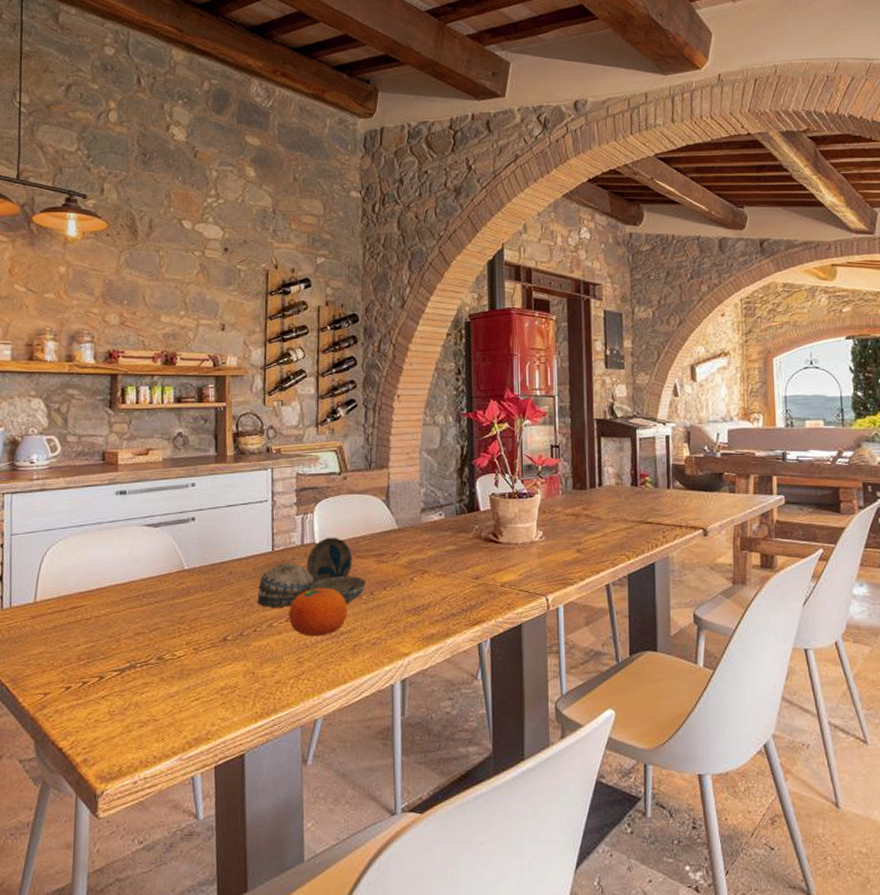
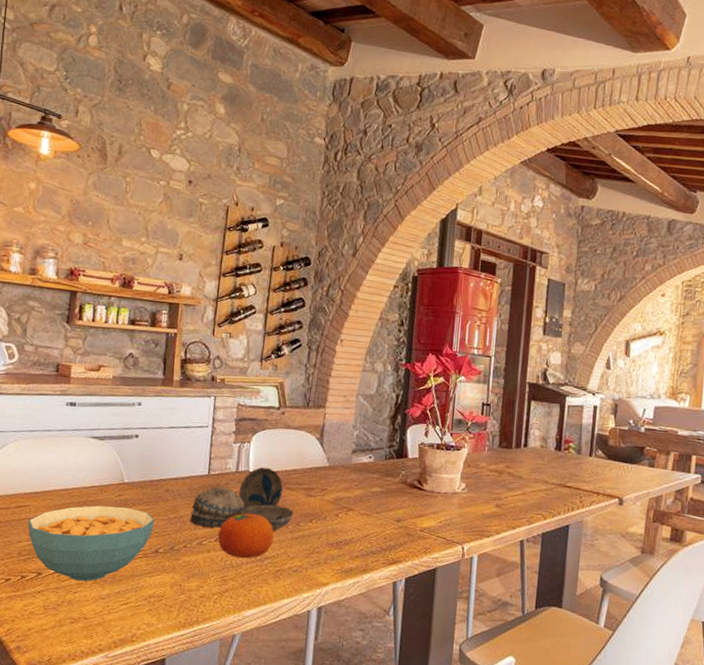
cereal bowl: none [85,595,220,680] -> present [28,505,155,581]

